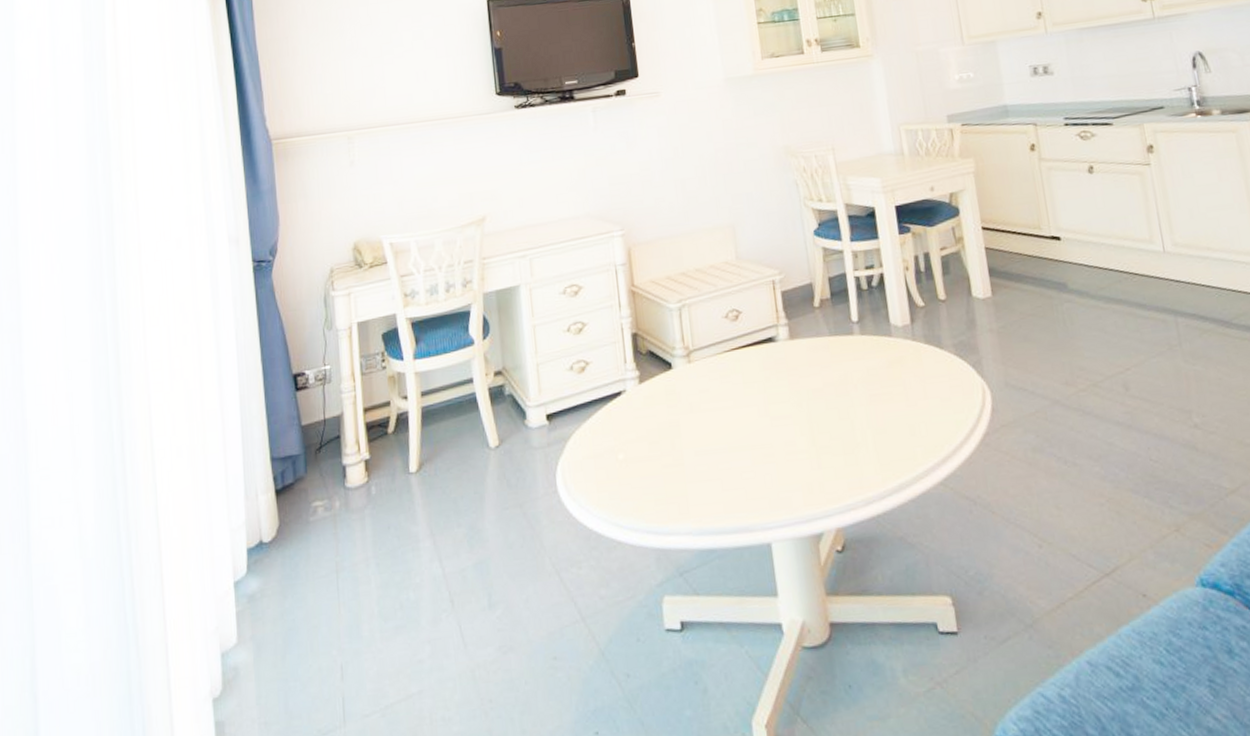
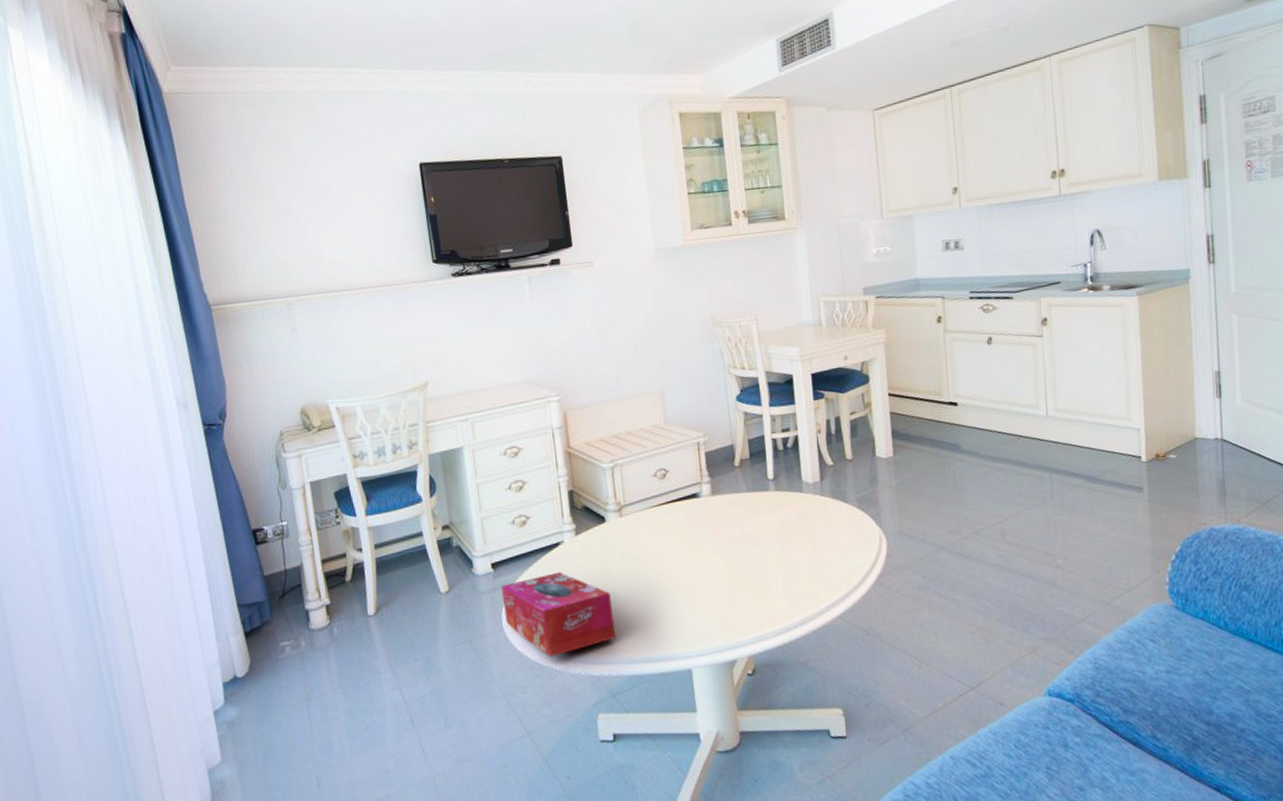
tissue box: none [555,425,685,526] -> present [500,572,617,658]

